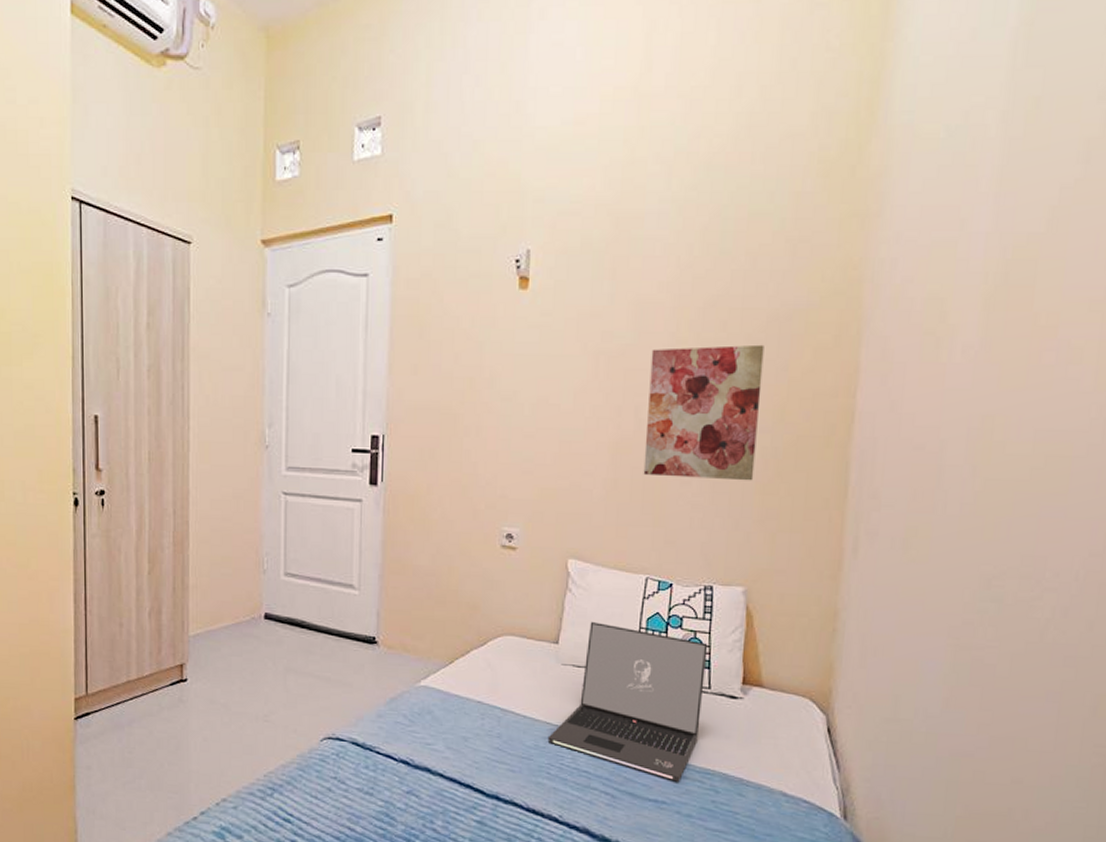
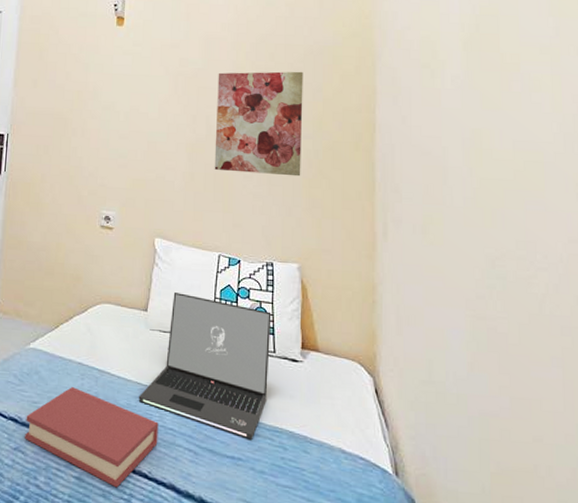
hardback book: none [418,727,571,832] -> present [25,387,159,488]

